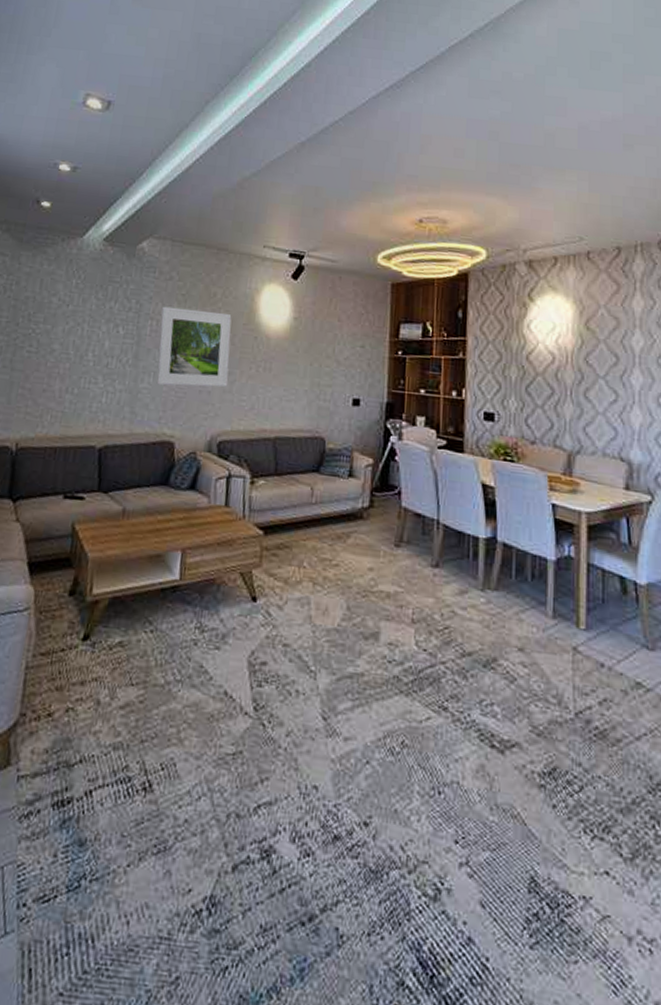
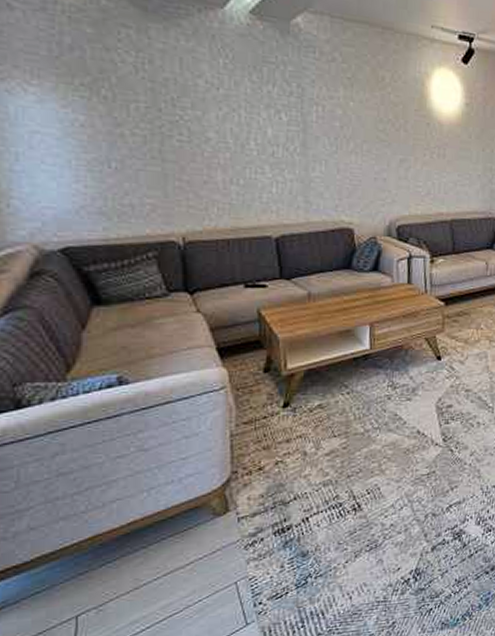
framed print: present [156,306,232,388] -> none [327,90,403,174]

